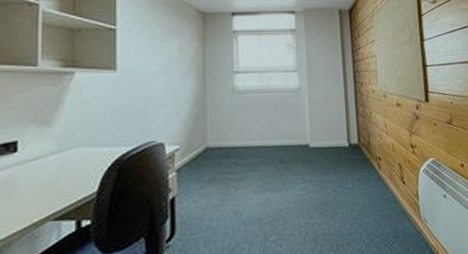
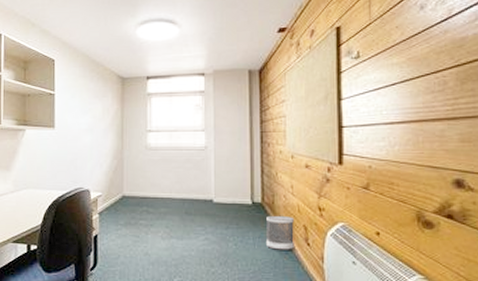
wastebasket: none [363,155,391,192] -> present [265,215,294,250]

